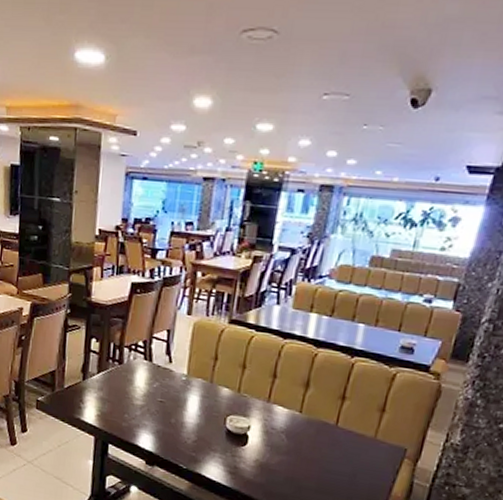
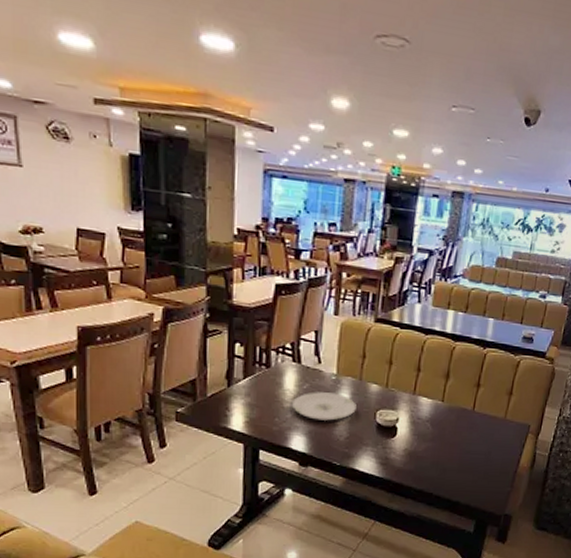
plate: none [142,391,206,423] -> present [292,392,356,422]

